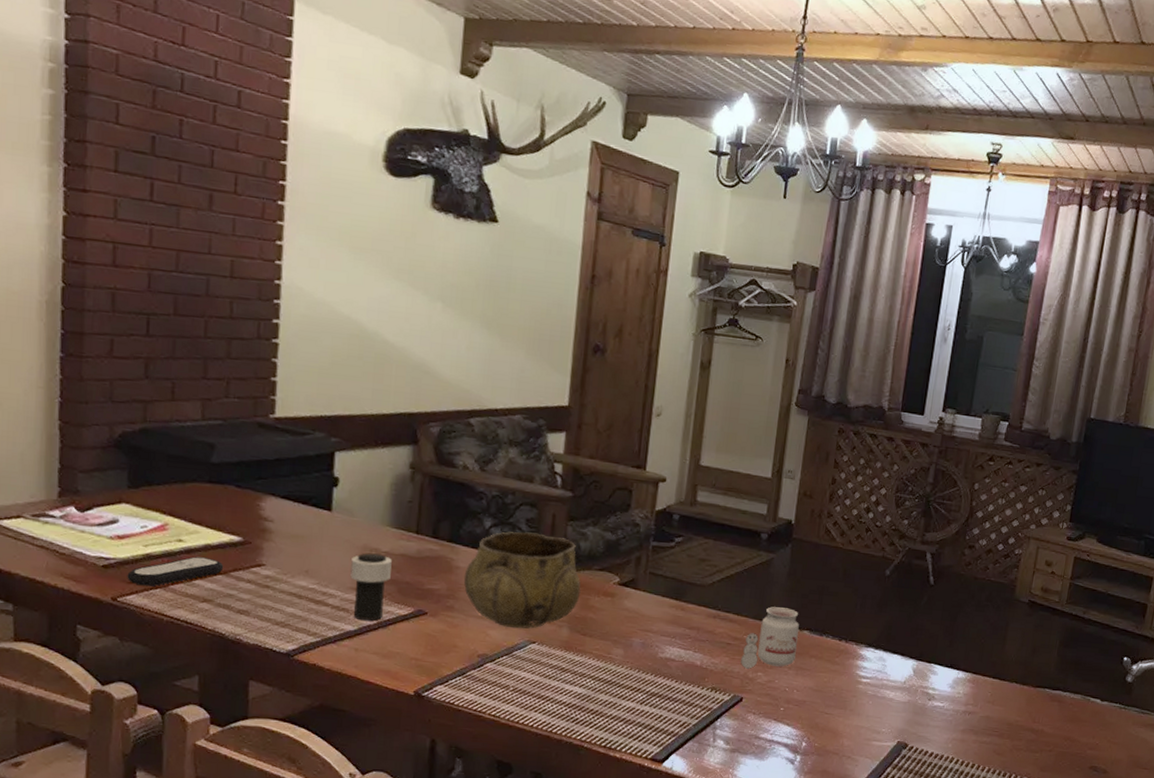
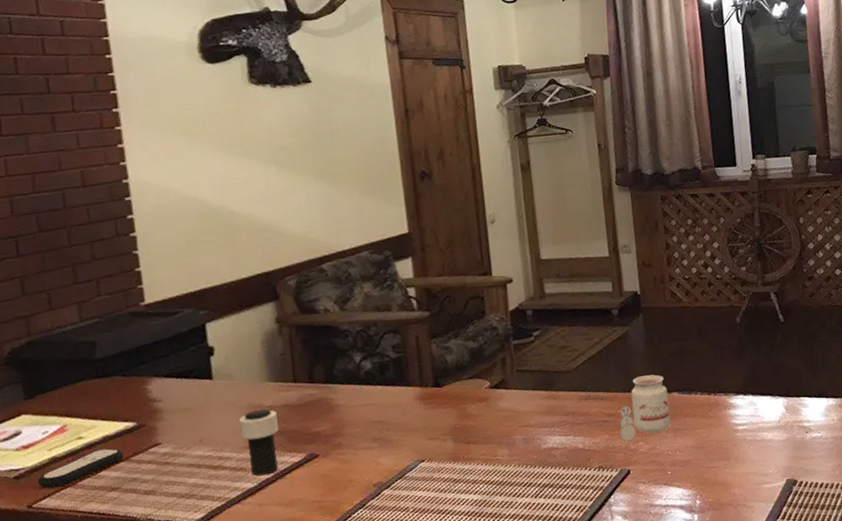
decorative bowl: present [463,531,581,629] -> none [345,356,457,453]

